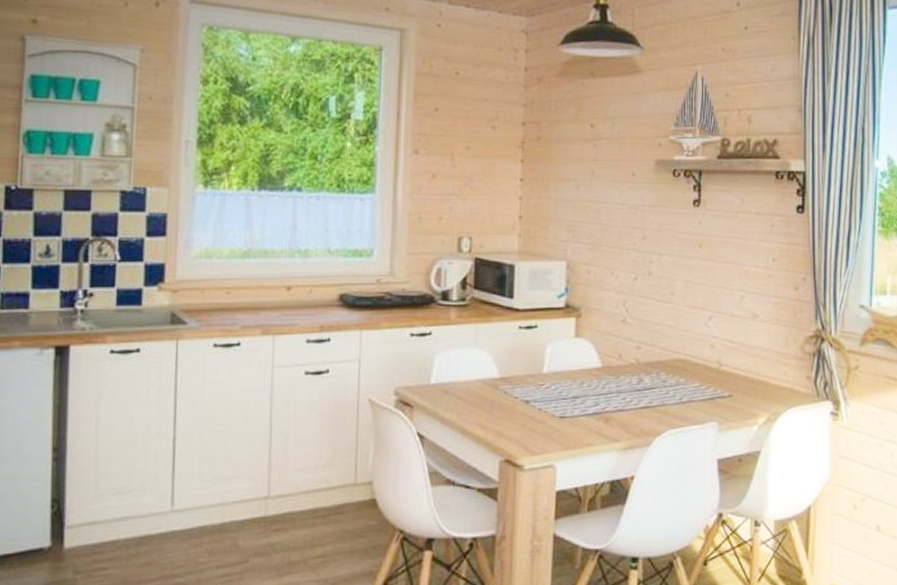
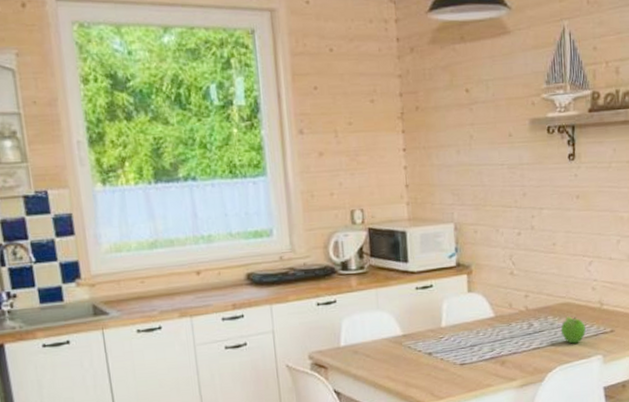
fruit: none [673,374,701,406] -> present [560,316,586,344]

